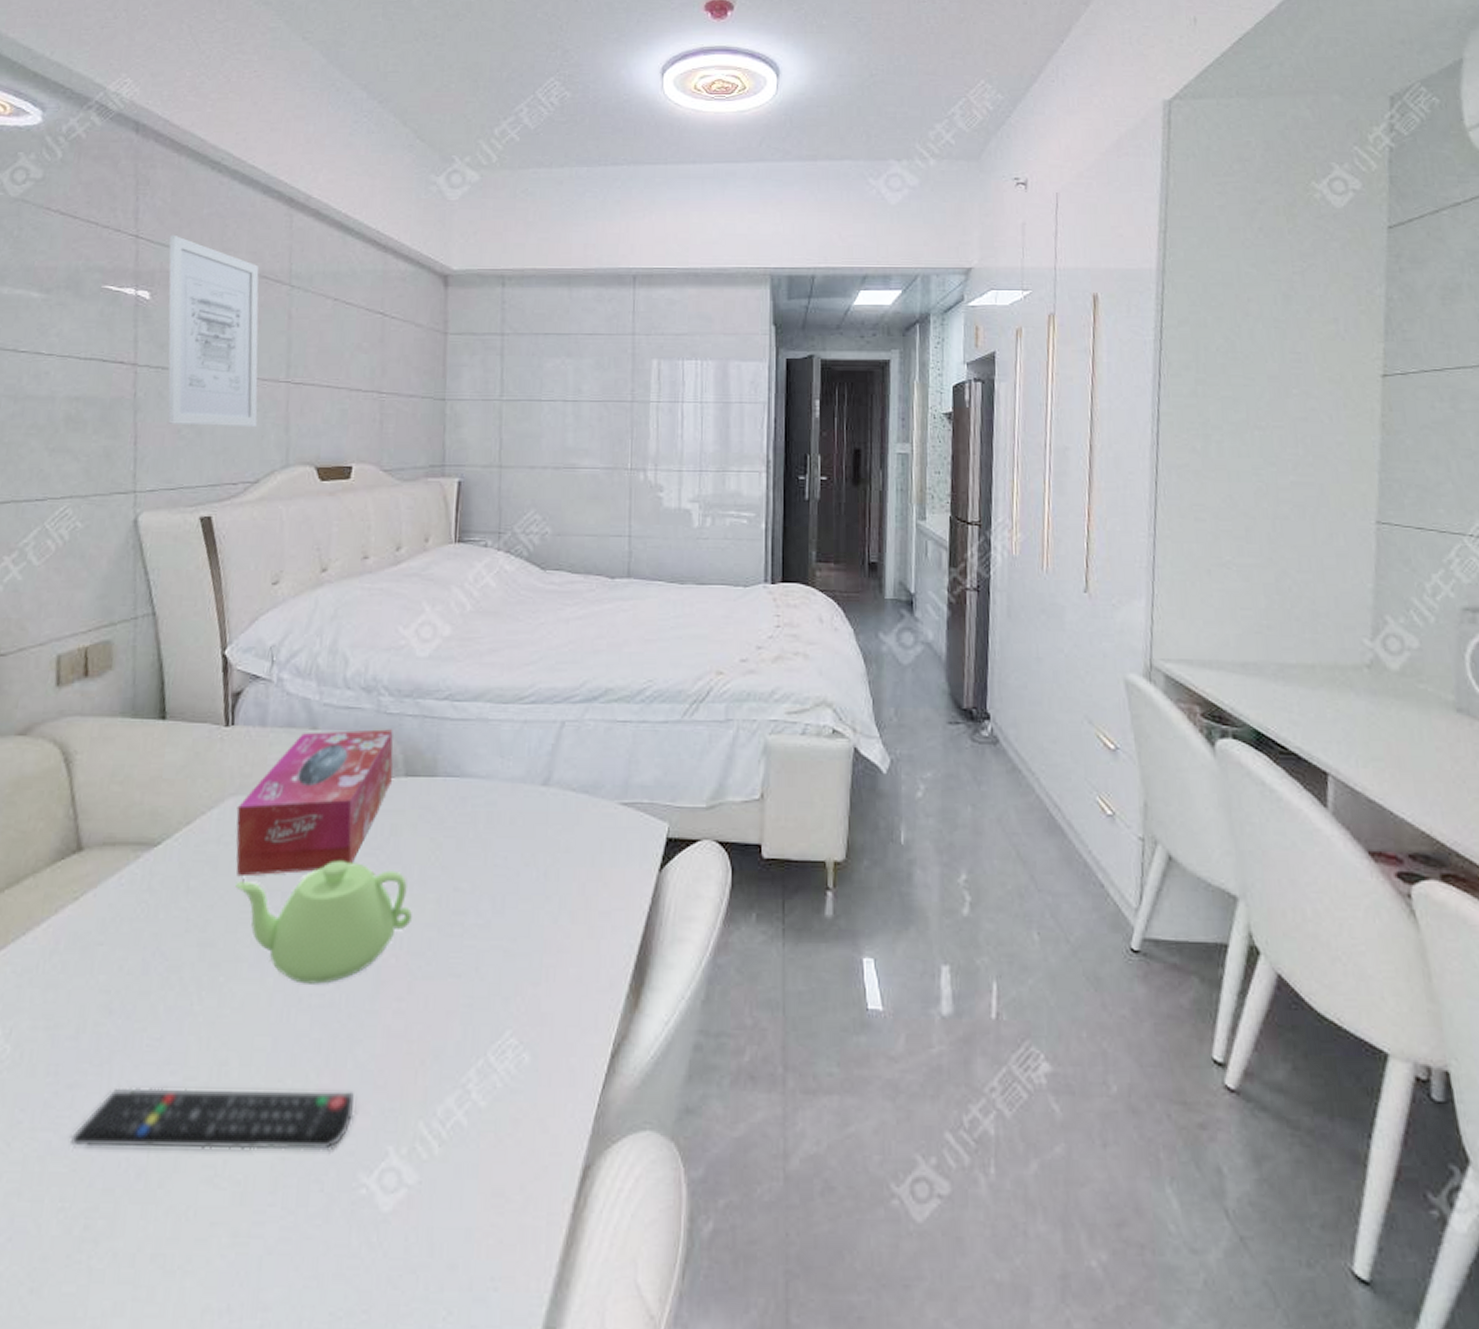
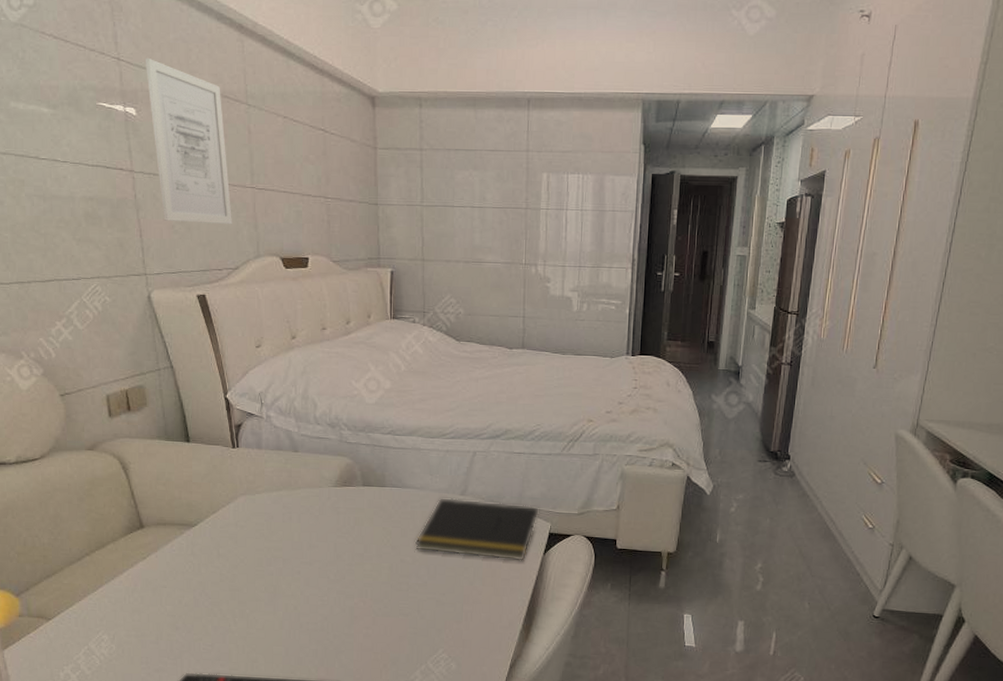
teapot: present [235,860,412,984] -> none [251,540,373,617]
tissue box: present [236,729,393,877] -> none [246,453,354,548]
notepad: none [476,789,654,883] -> present [415,497,540,561]

